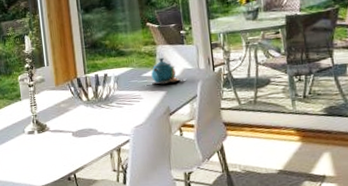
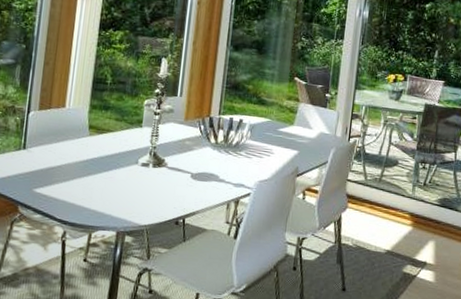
teapot: present [151,57,183,84] -> none [286,116,318,145]

